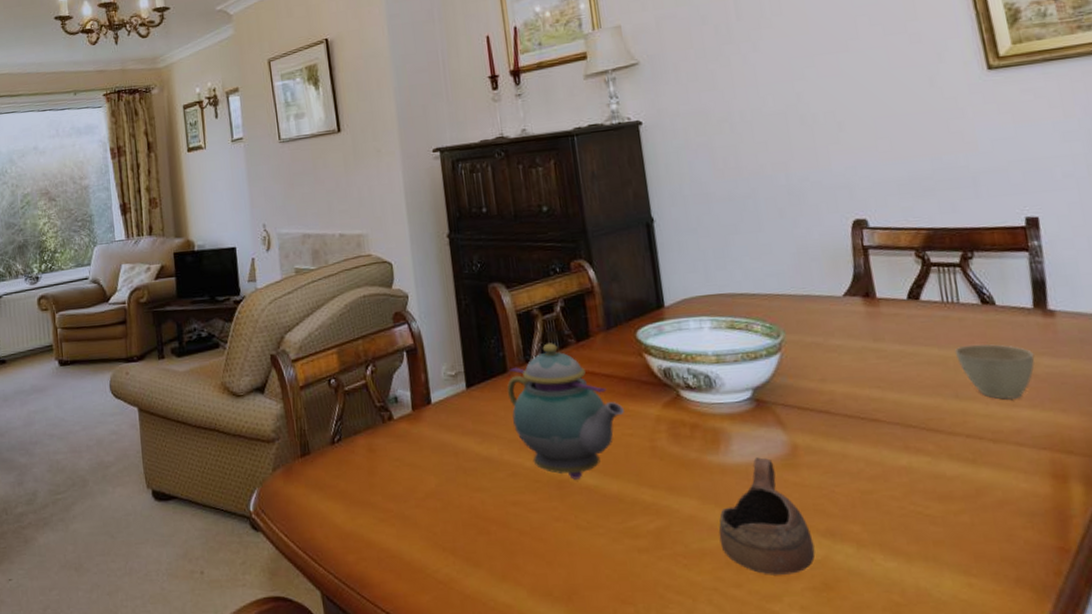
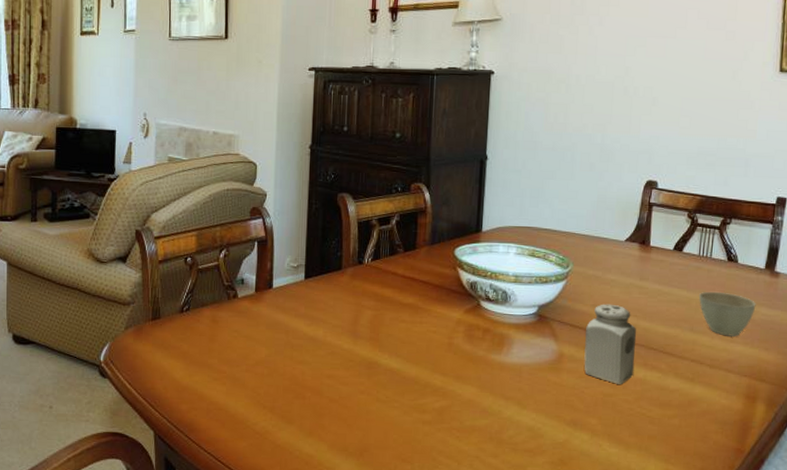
teapot: present [507,343,624,480] -> none [338,249,433,363]
cup: present [718,457,815,575] -> none [488,360,560,451]
salt shaker: none [818,375,895,477] -> present [584,304,637,384]

